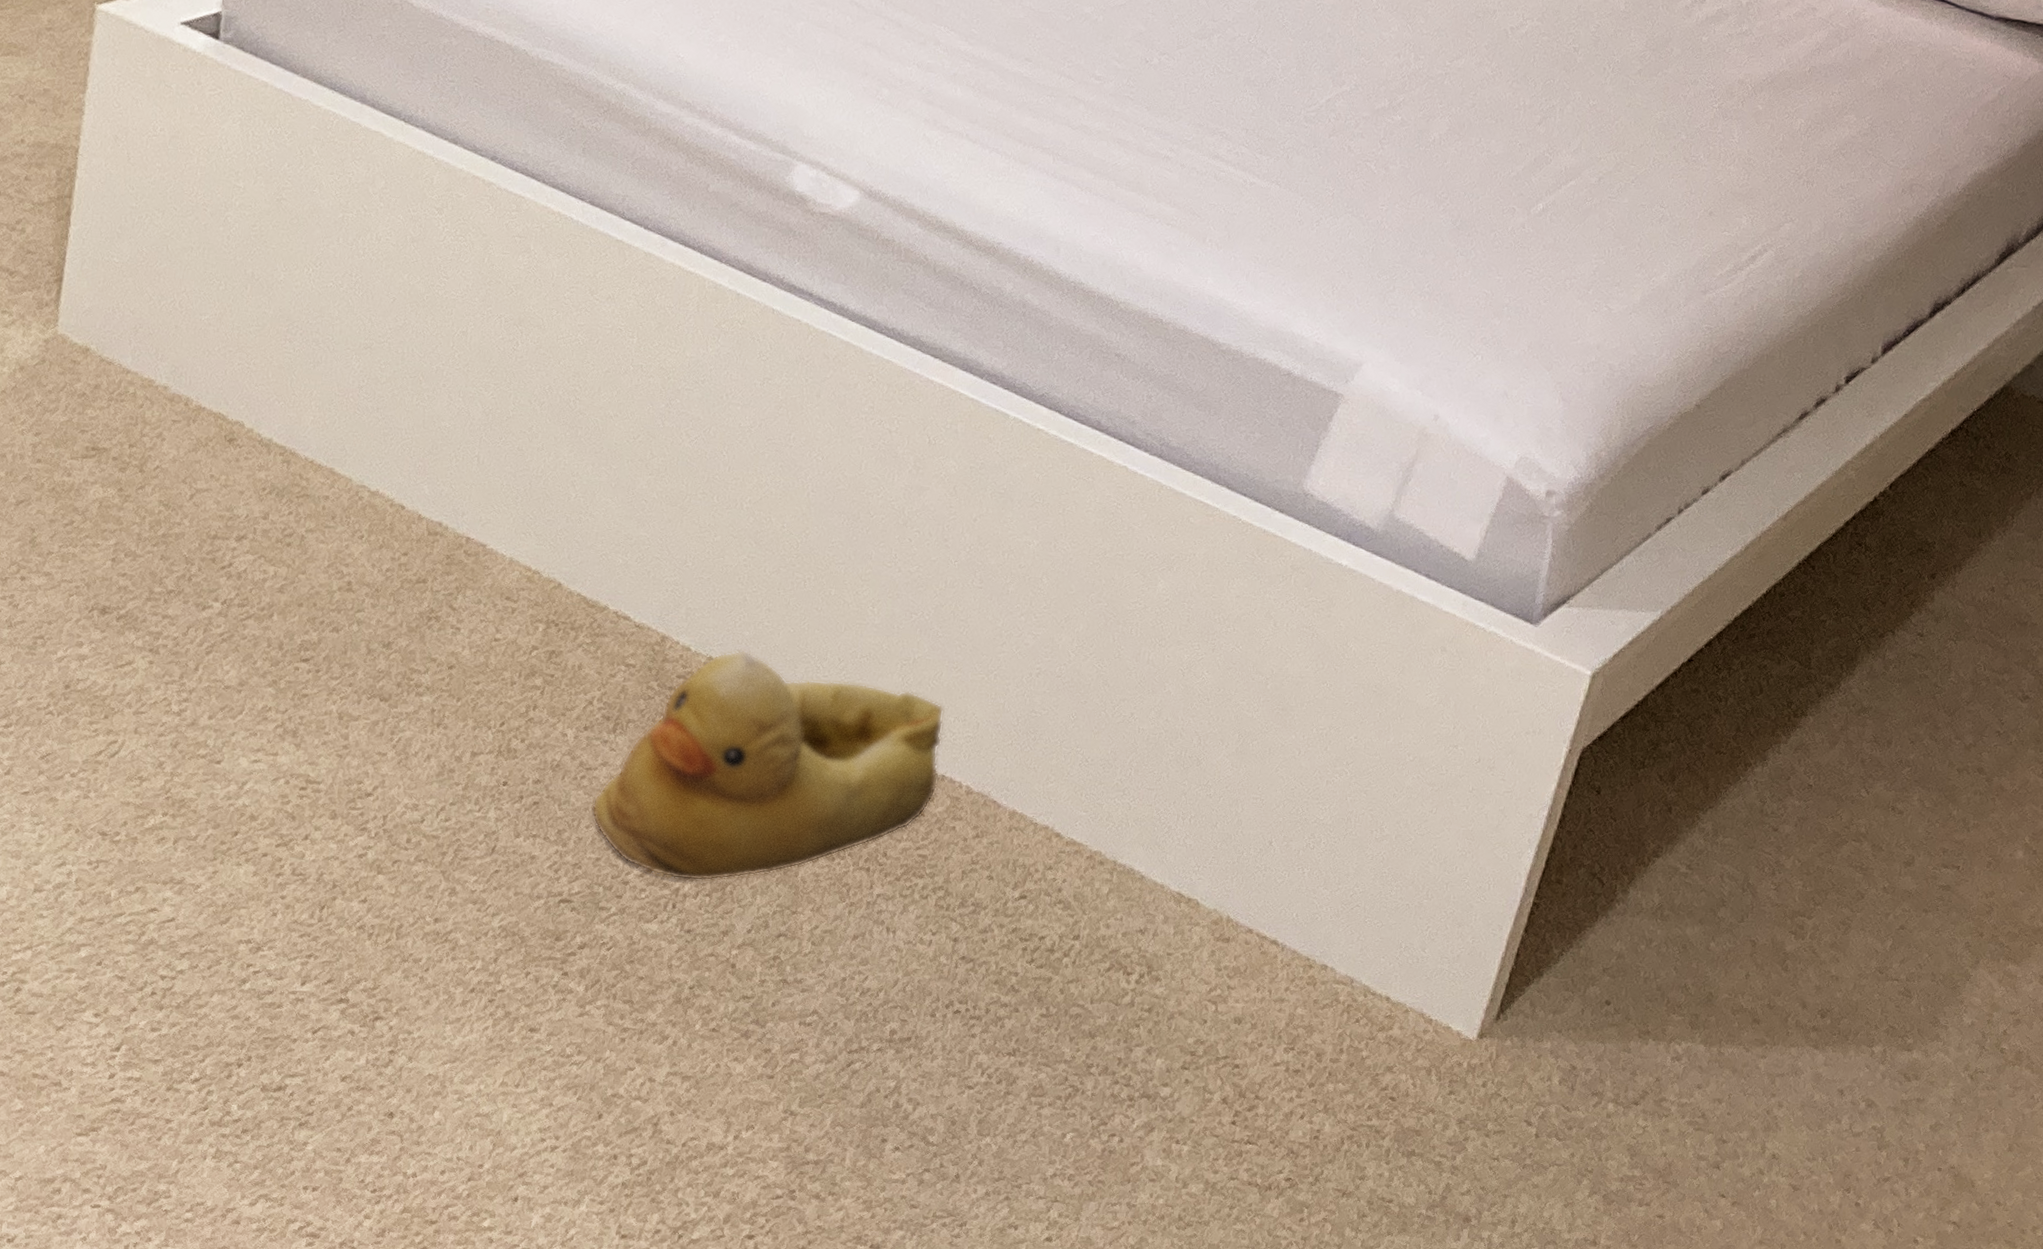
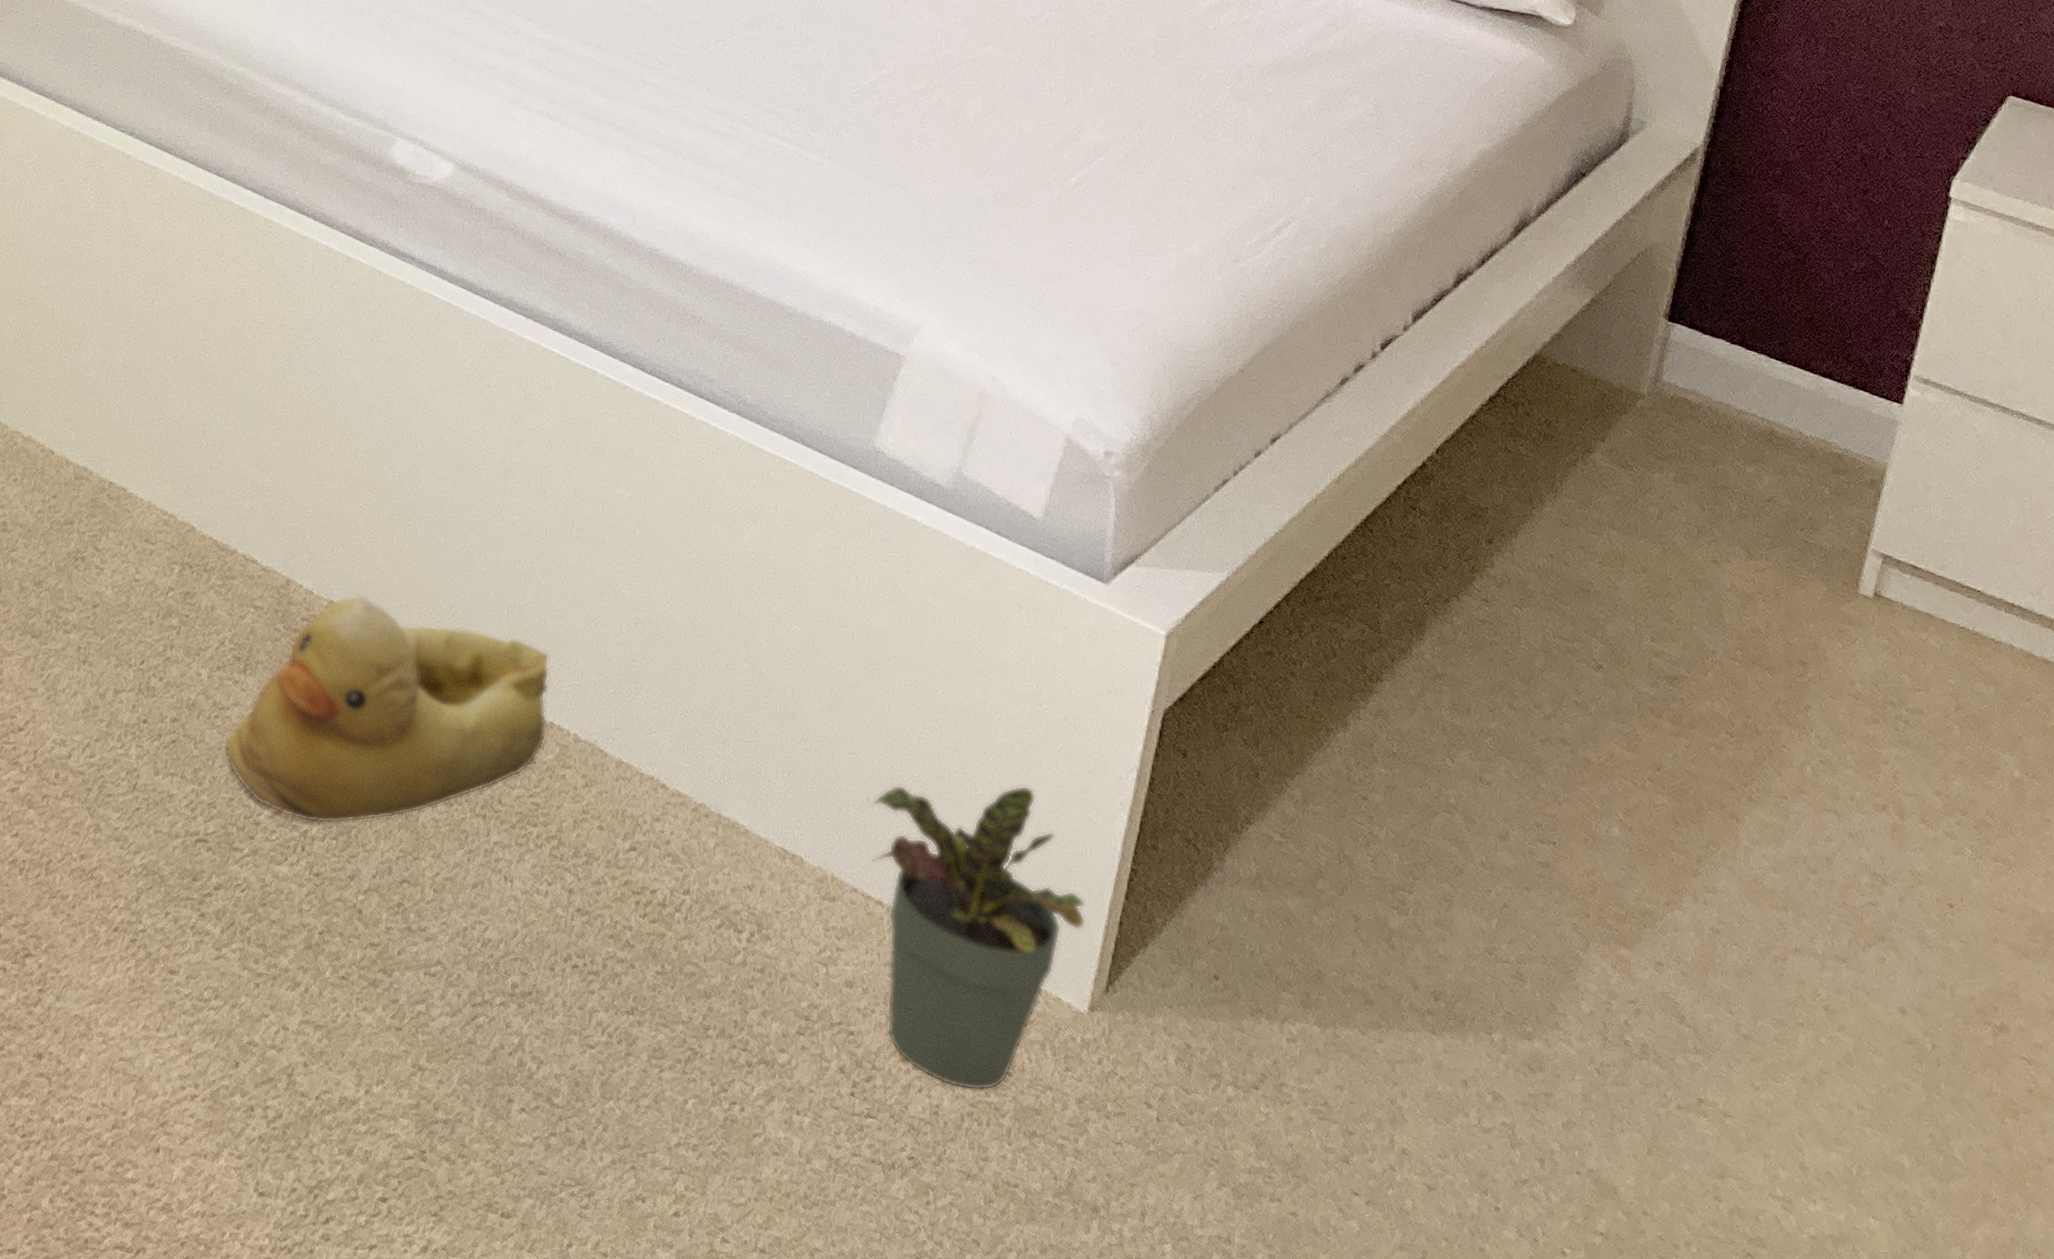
potted plant: none [1268,825,1484,1116] -> present [869,784,1086,1092]

